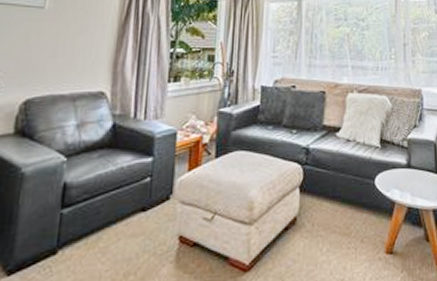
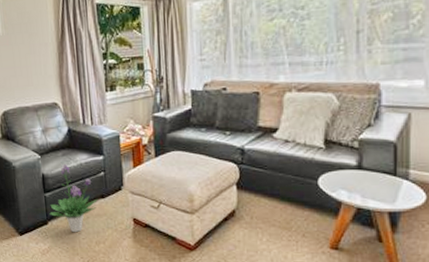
potted plant: none [63,169,136,264] -> present [49,164,97,233]

